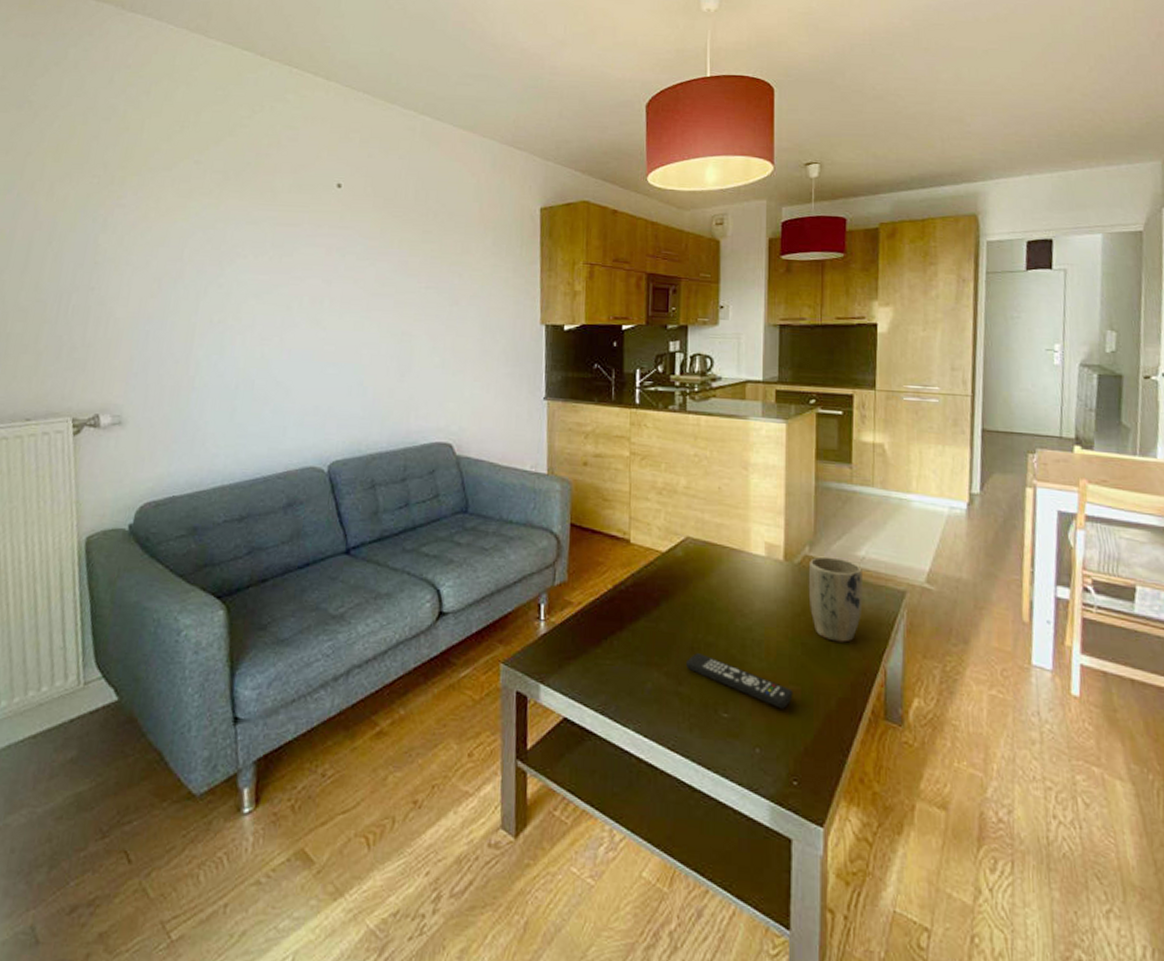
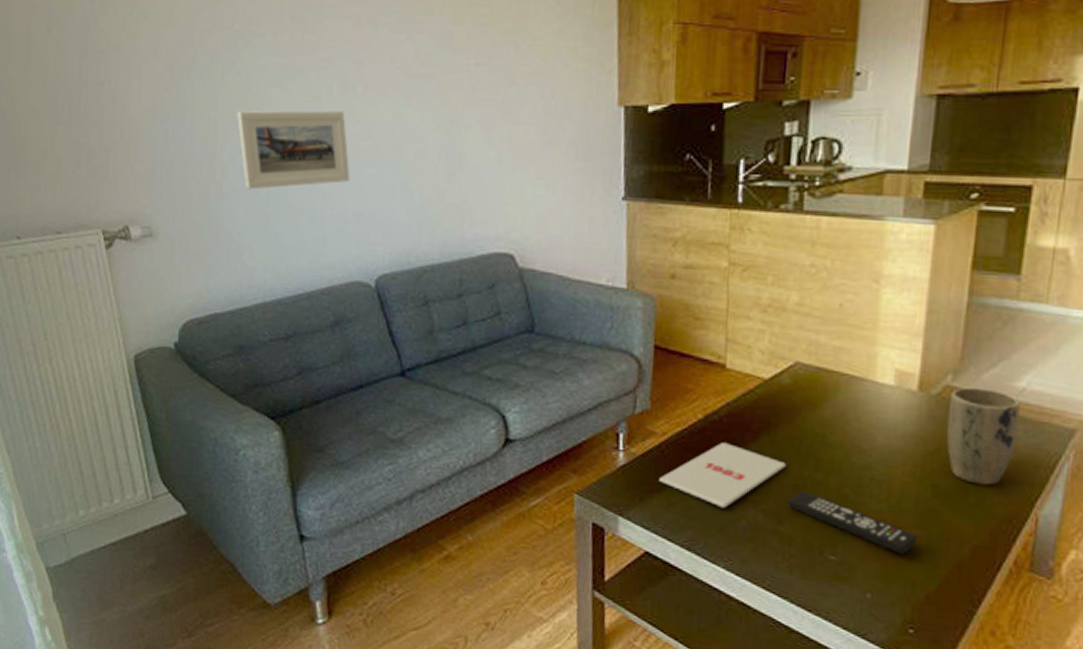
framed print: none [215,317,313,384] -> present [237,110,350,190]
magazine: none [576,610,683,672] -> present [659,442,786,509]

